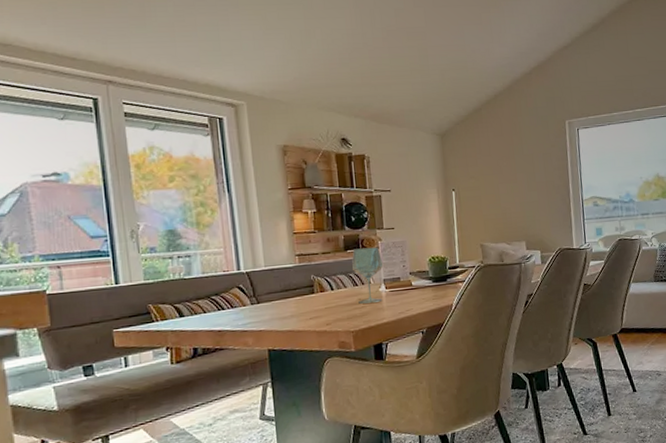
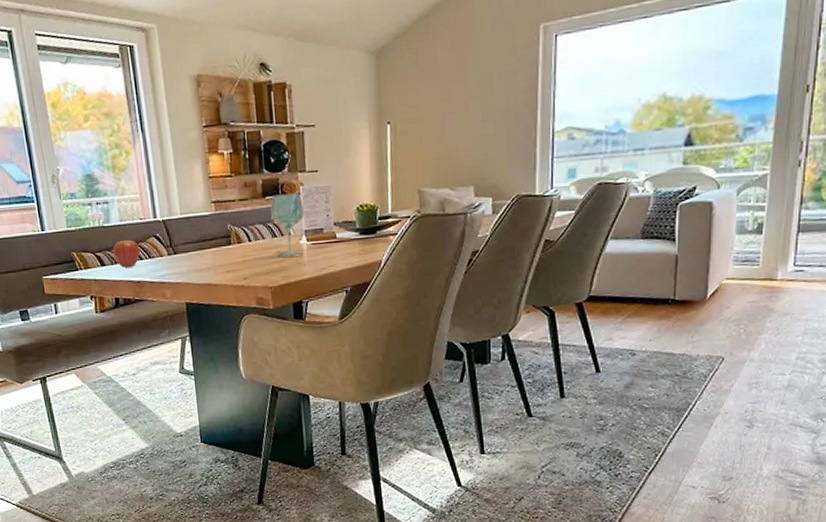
fruit: none [193,289,222,318] -> present [113,238,140,268]

